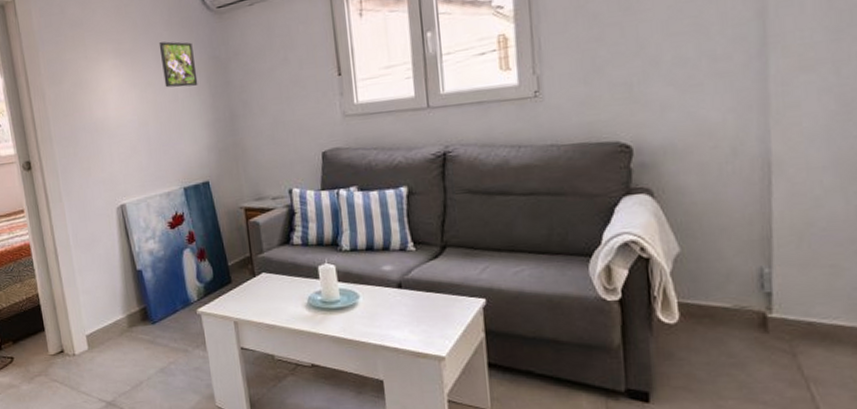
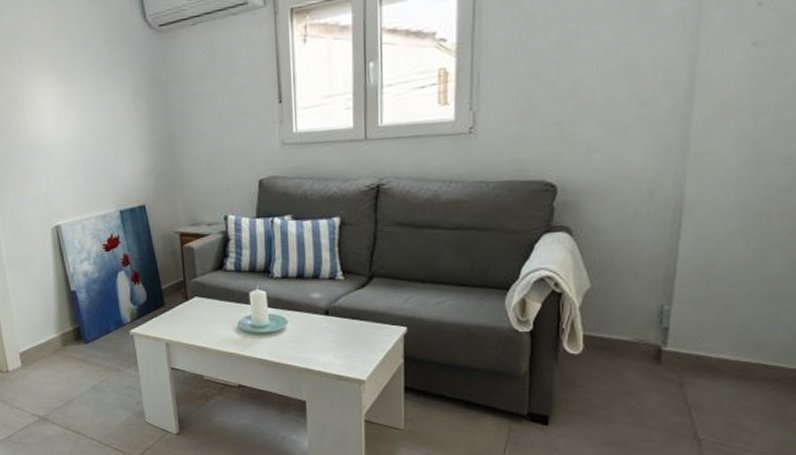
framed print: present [158,41,198,88] -> none [97,59,137,108]

